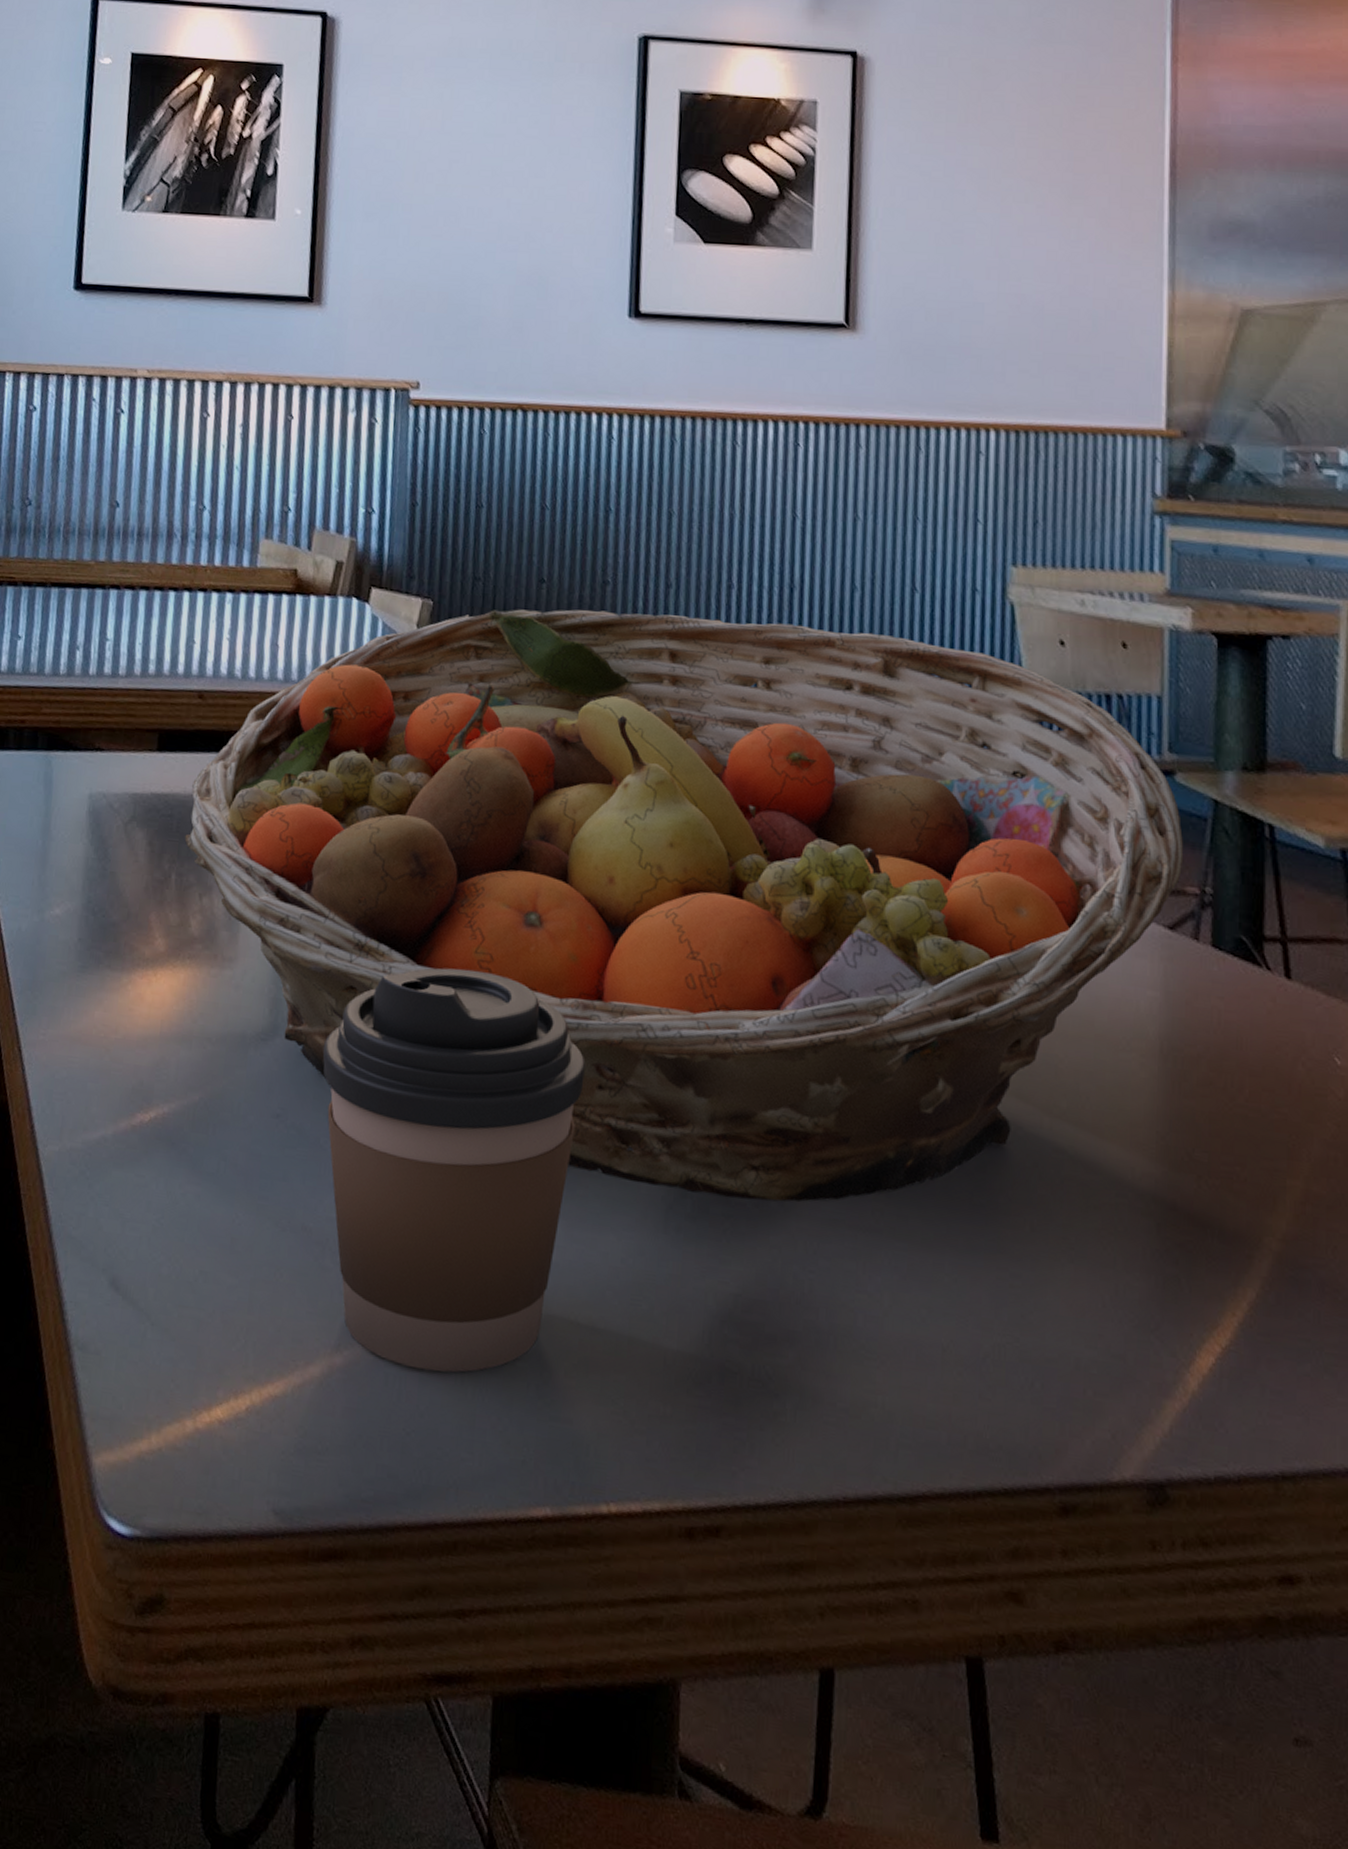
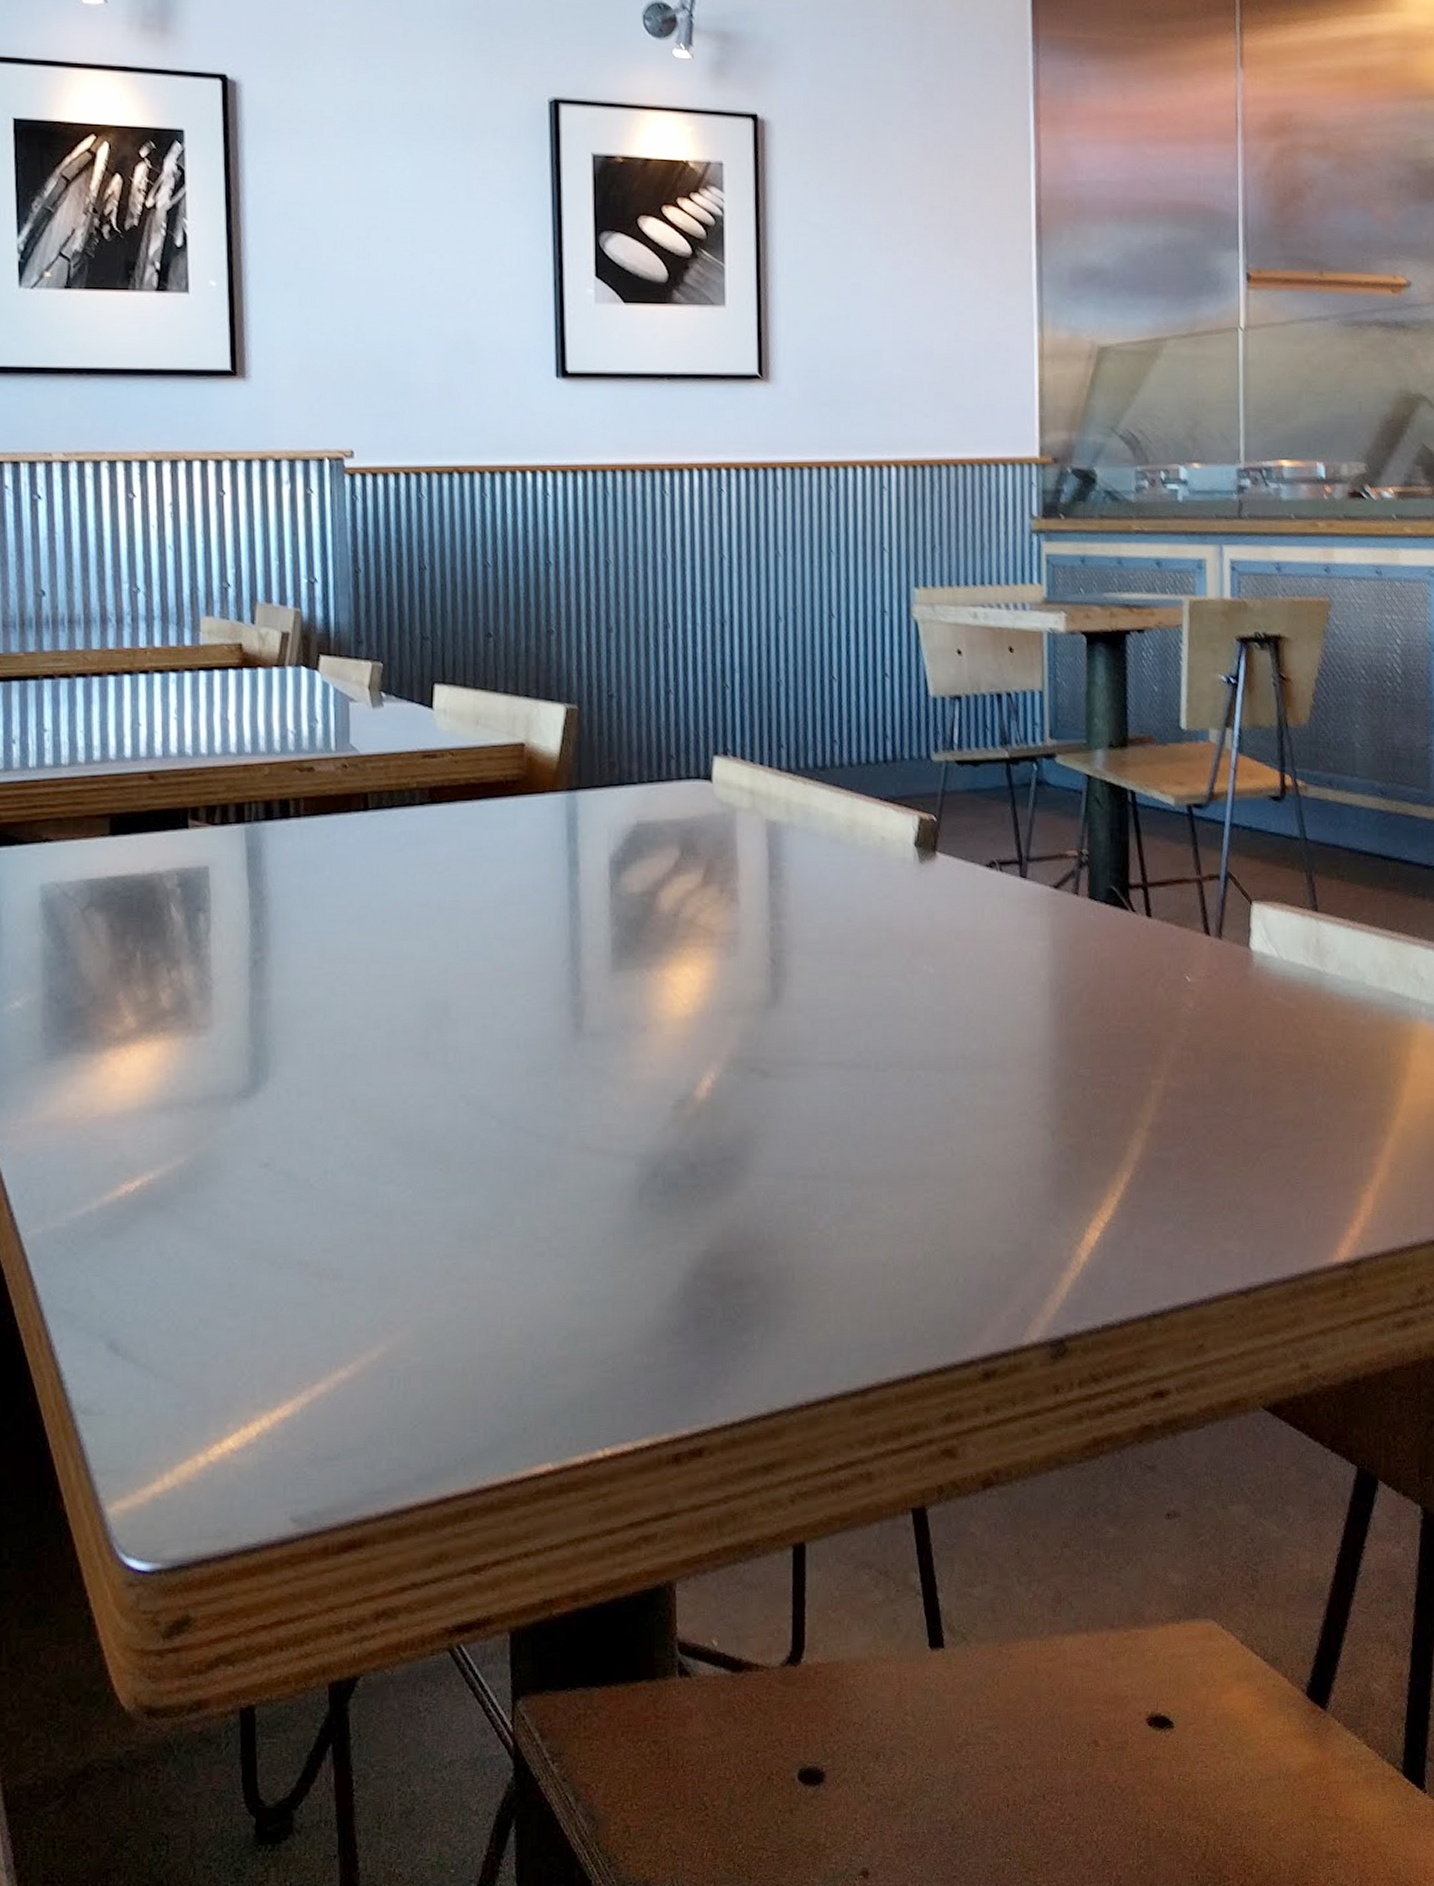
fruit basket: present [184,609,1184,1202] -> none [147,656,1065,1171]
coffee cup: present [322,968,586,1373] -> none [306,1003,558,1368]

